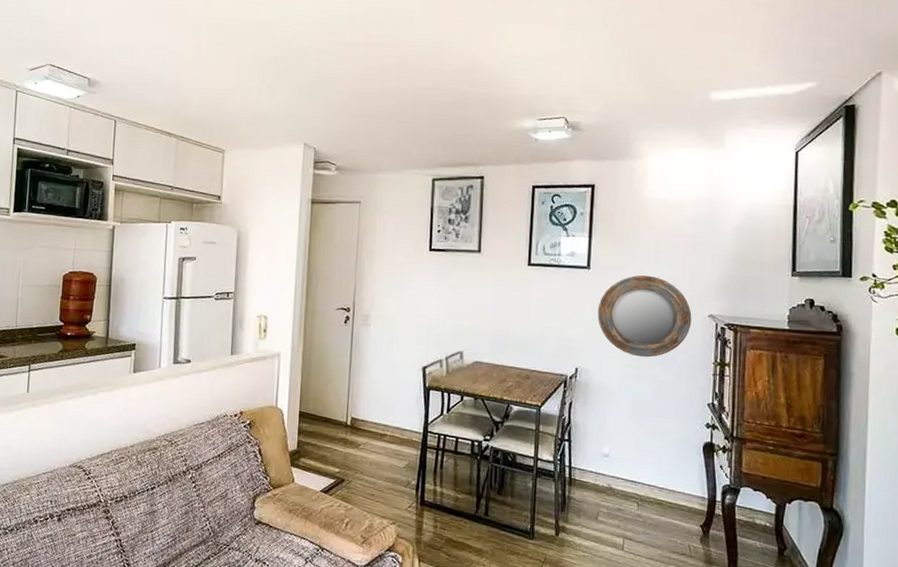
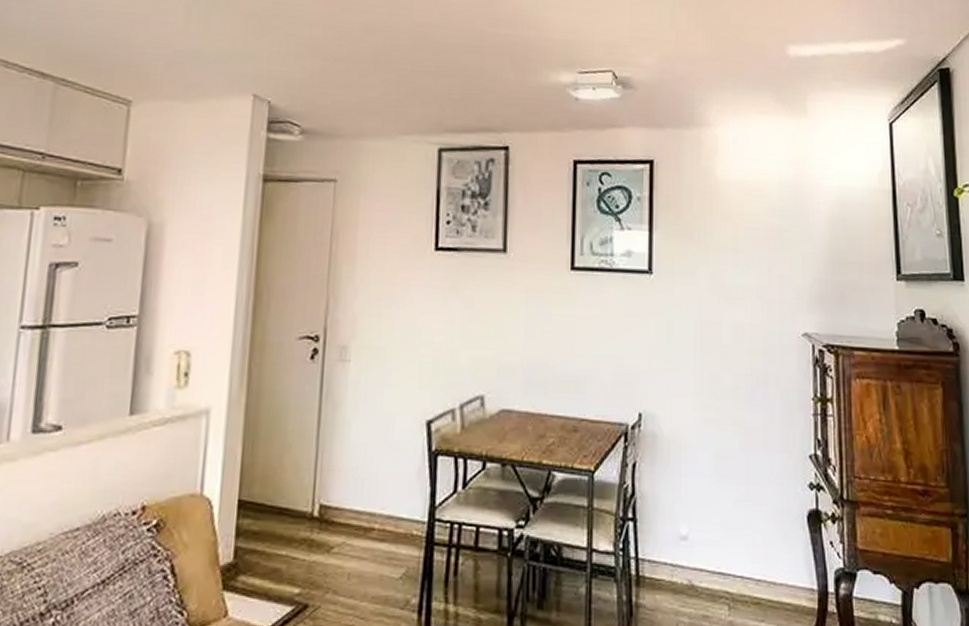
home mirror: present [597,275,692,358] -> none [664,281,783,395]

